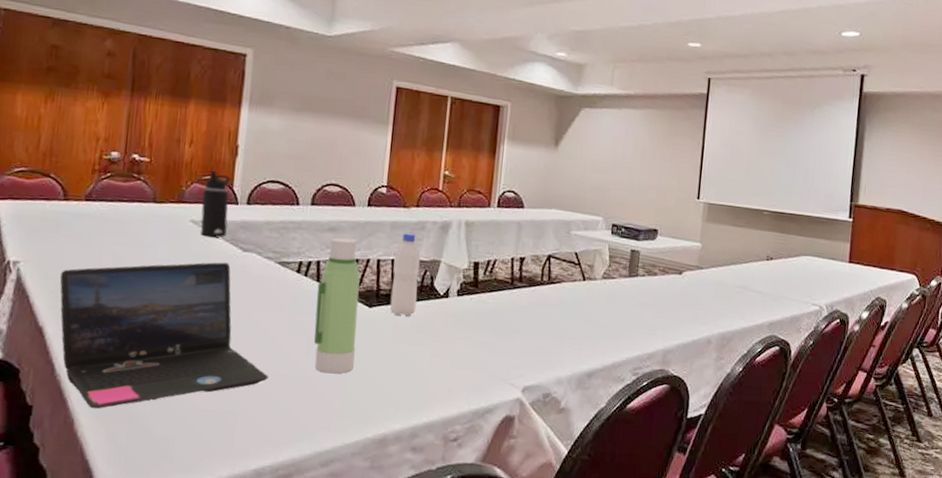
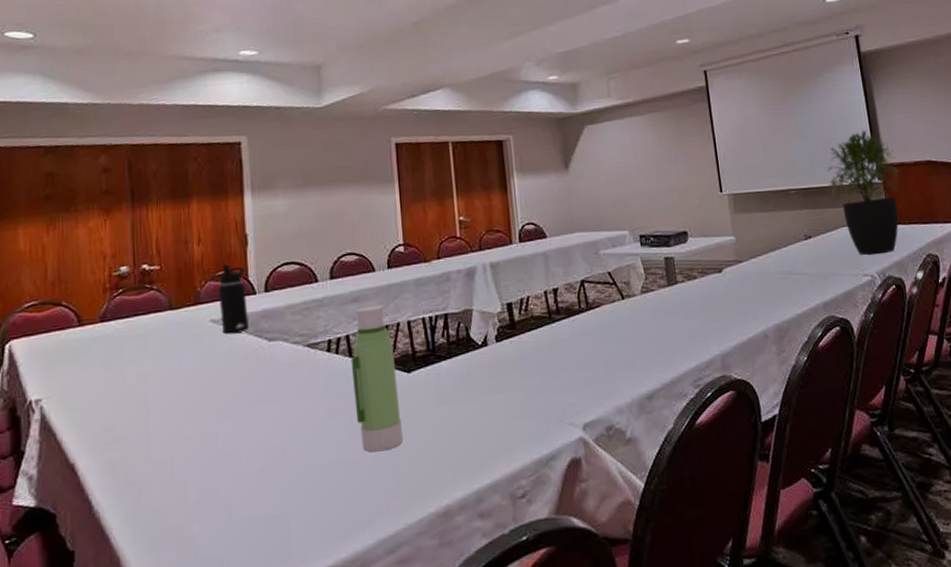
laptop: present [59,262,269,409] -> none [85,356,316,541]
water bottle: present [389,232,421,317] -> none [424,286,457,376]
potted plant: none [799,168,872,288] -> present [827,130,902,255]

